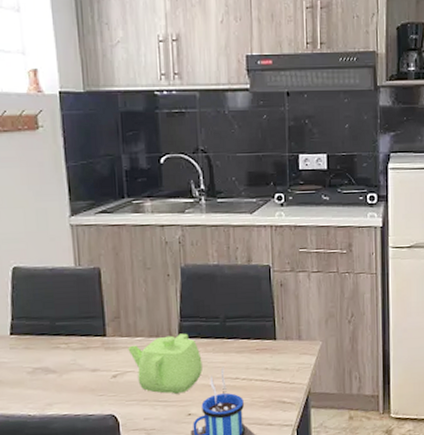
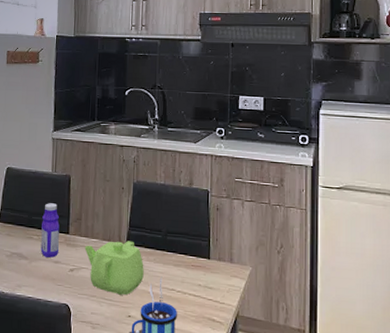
bottle: none [69,303,96,367] -> present [40,203,60,258]

